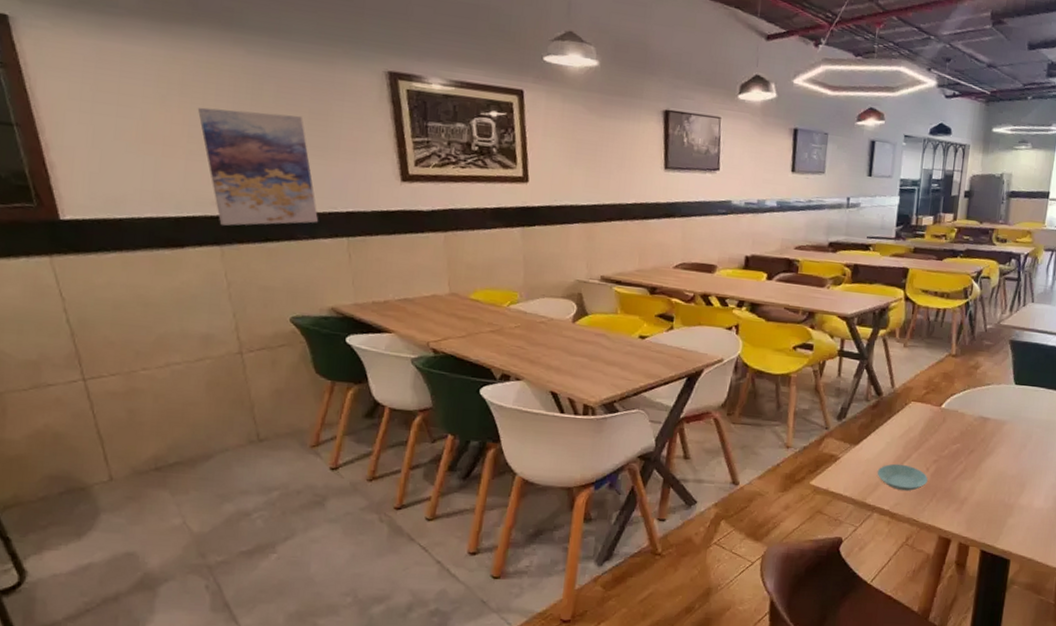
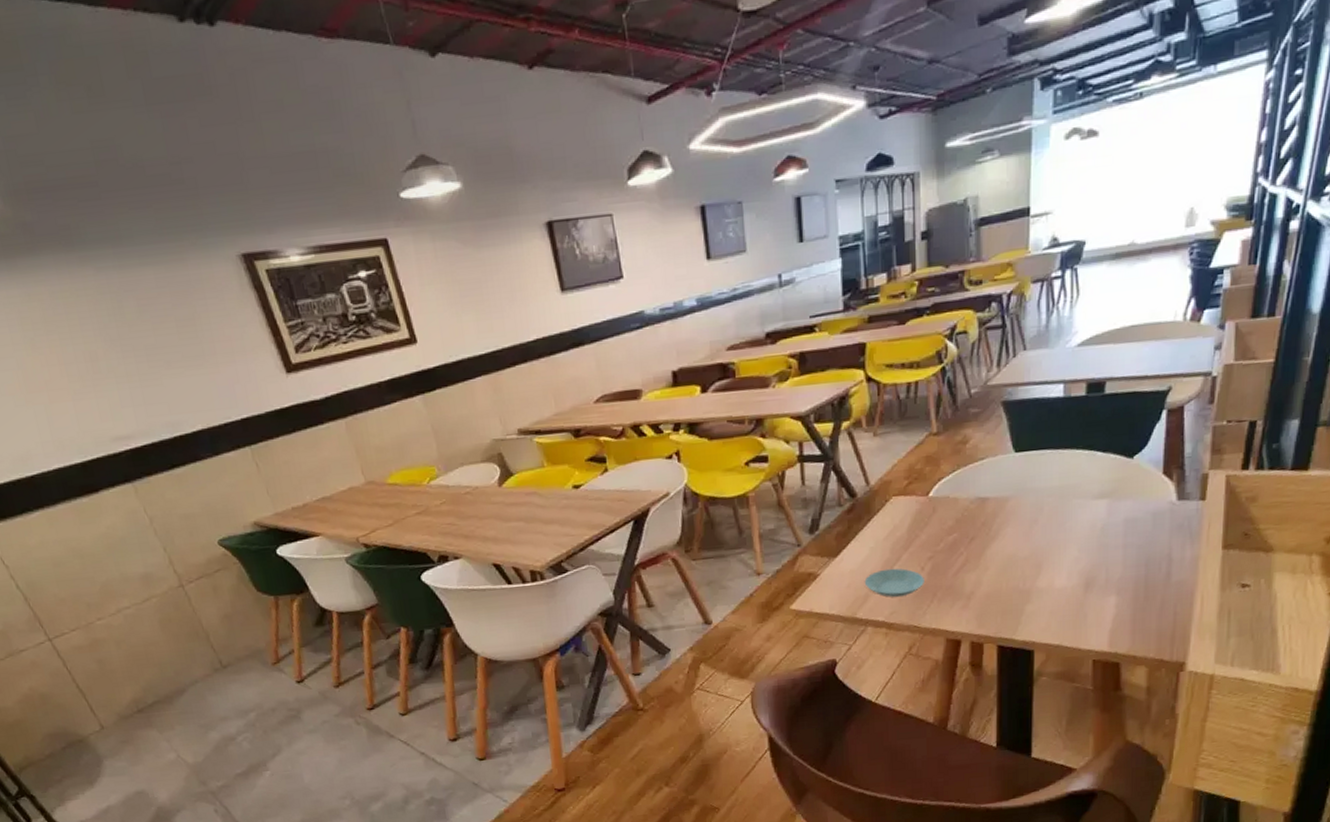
wall art: present [197,107,319,226] -> none [67,326,218,461]

